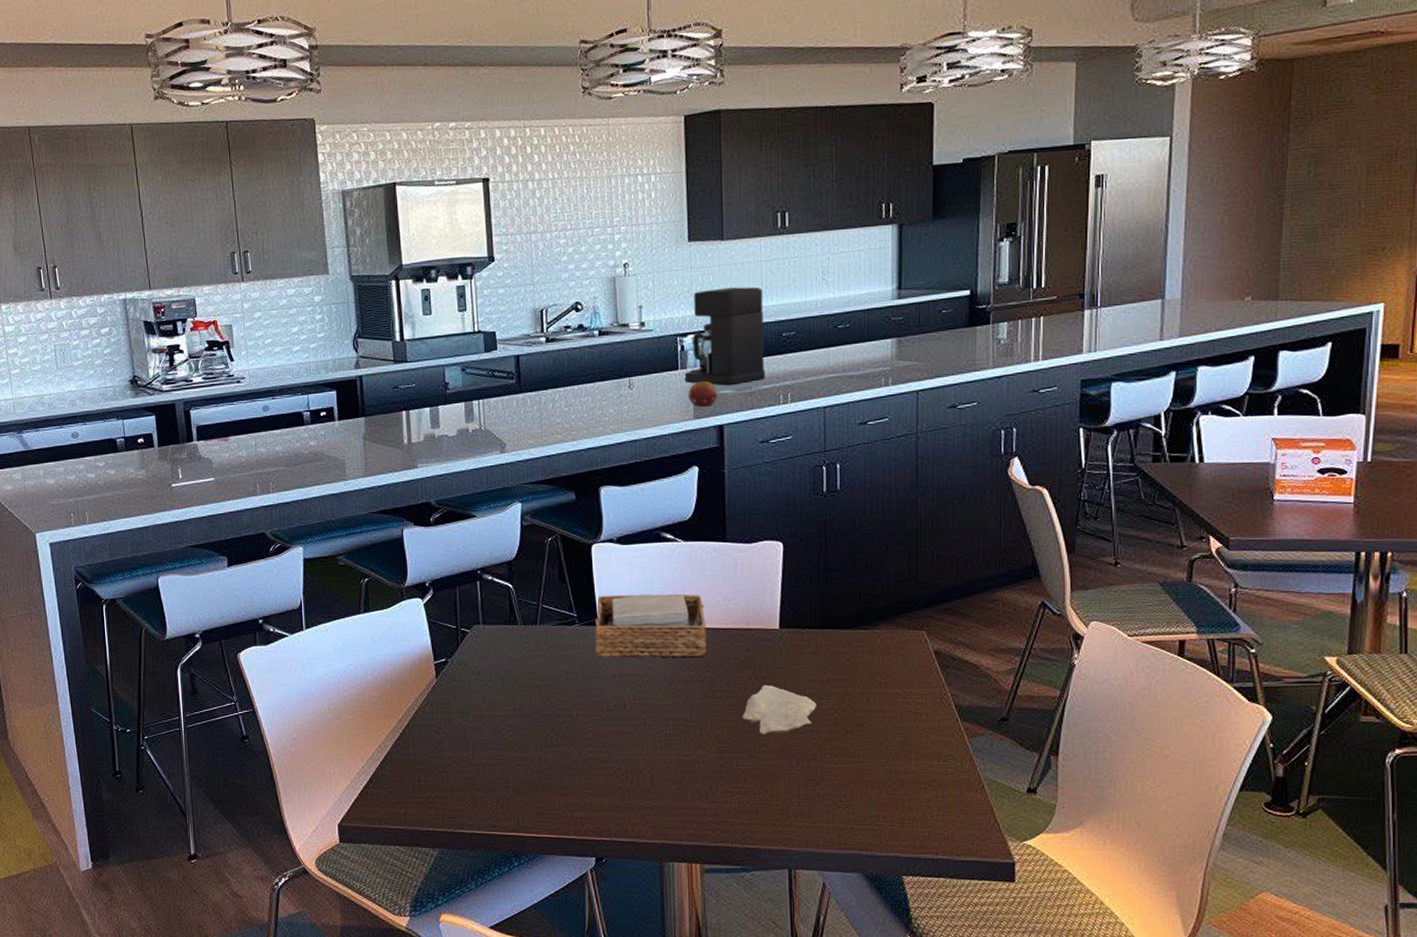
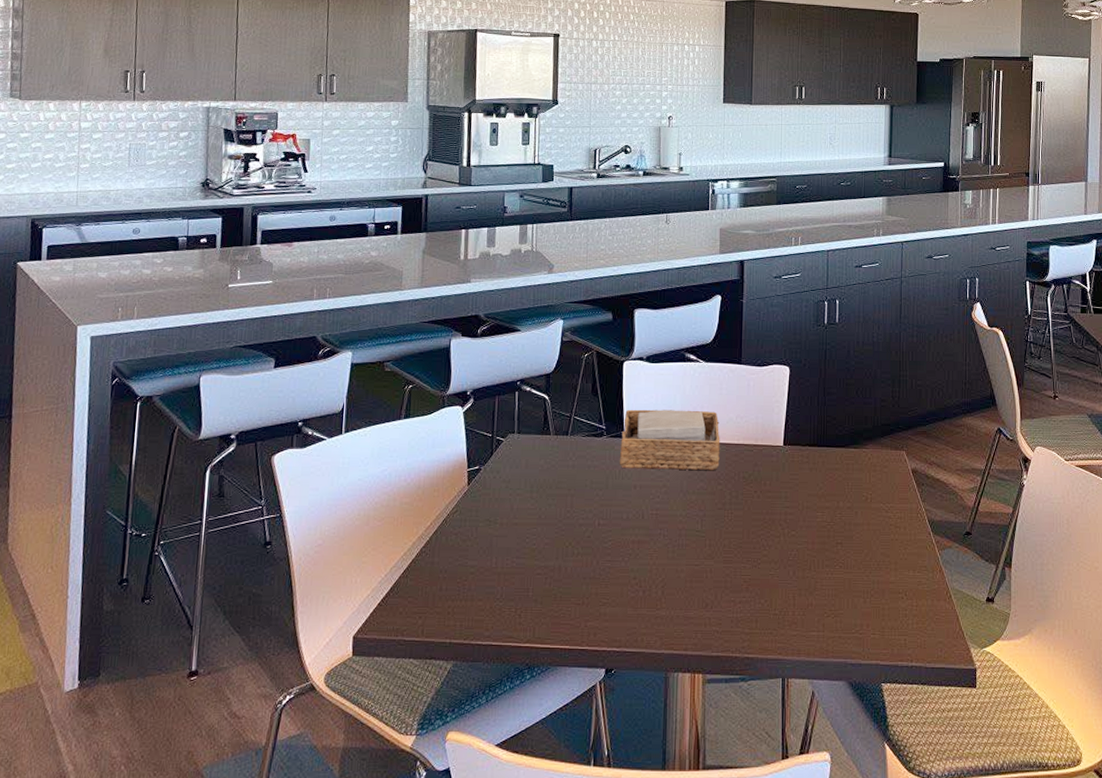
coffee maker: present [684,286,765,386] -> none [713,144,782,227]
fruit: present [687,381,718,407] -> none [715,222,741,244]
tissue: present [742,685,817,735] -> none [747,498,813,546]

